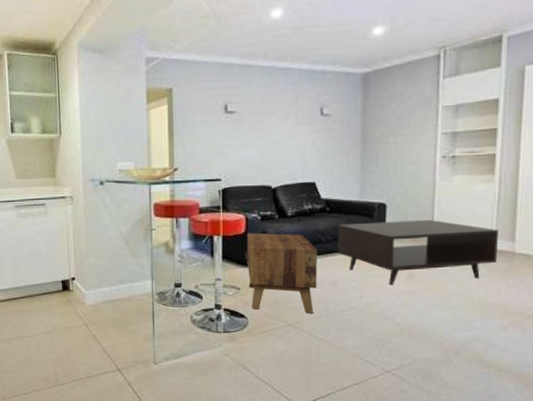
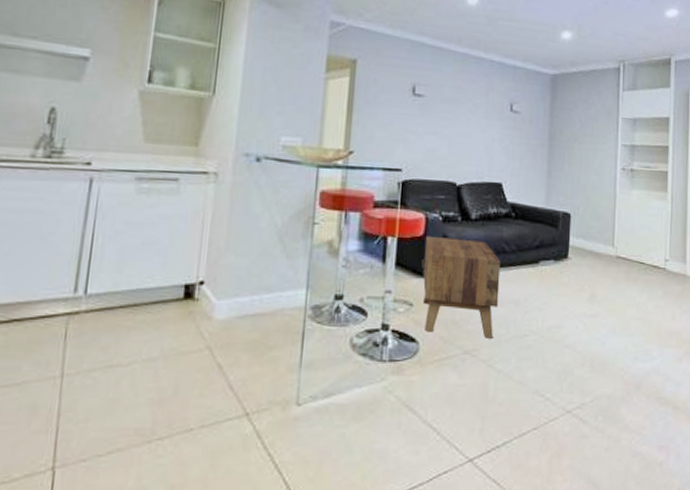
coffee table: present [337,219,498,286] -> none [520,233,672,307]

